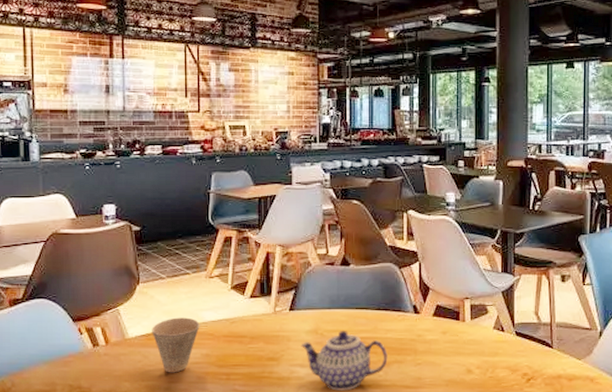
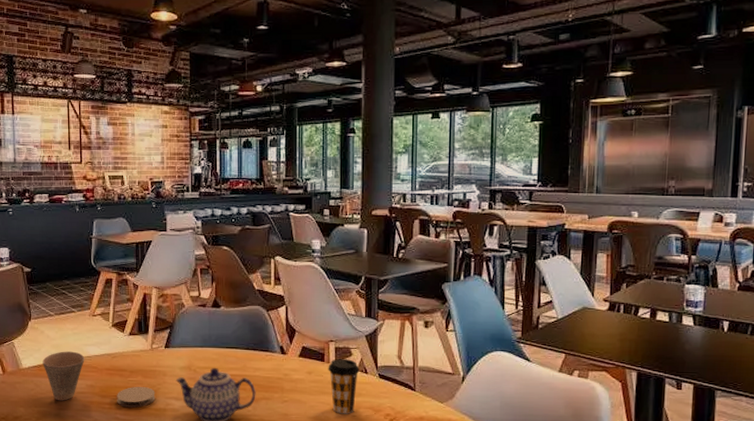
coaster: none [235,353,279,377] -> present [117,386,156,408]
coffee cup: none [463,317,496,375] -> present [328,359,360,414]

